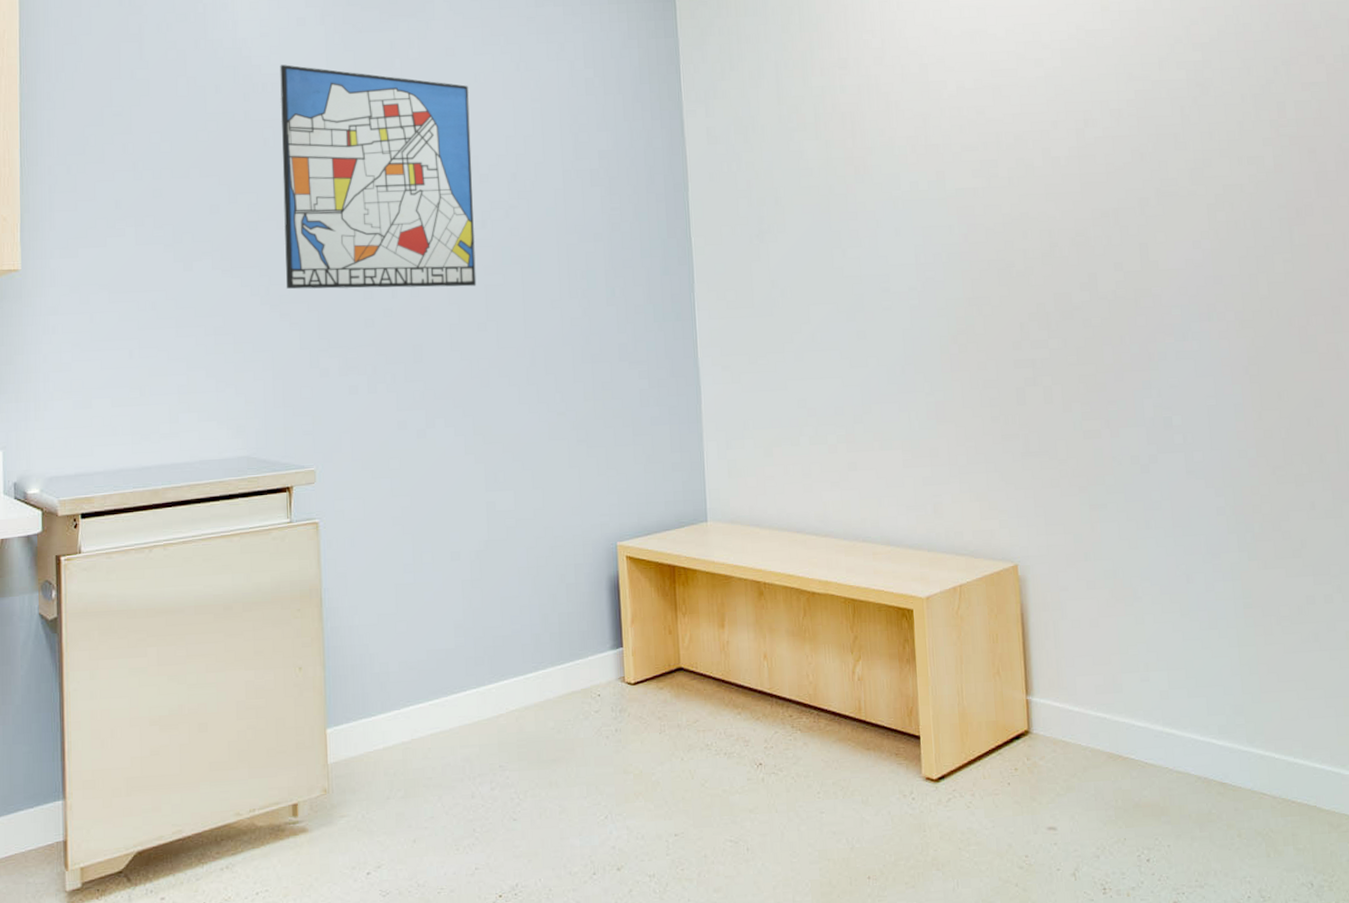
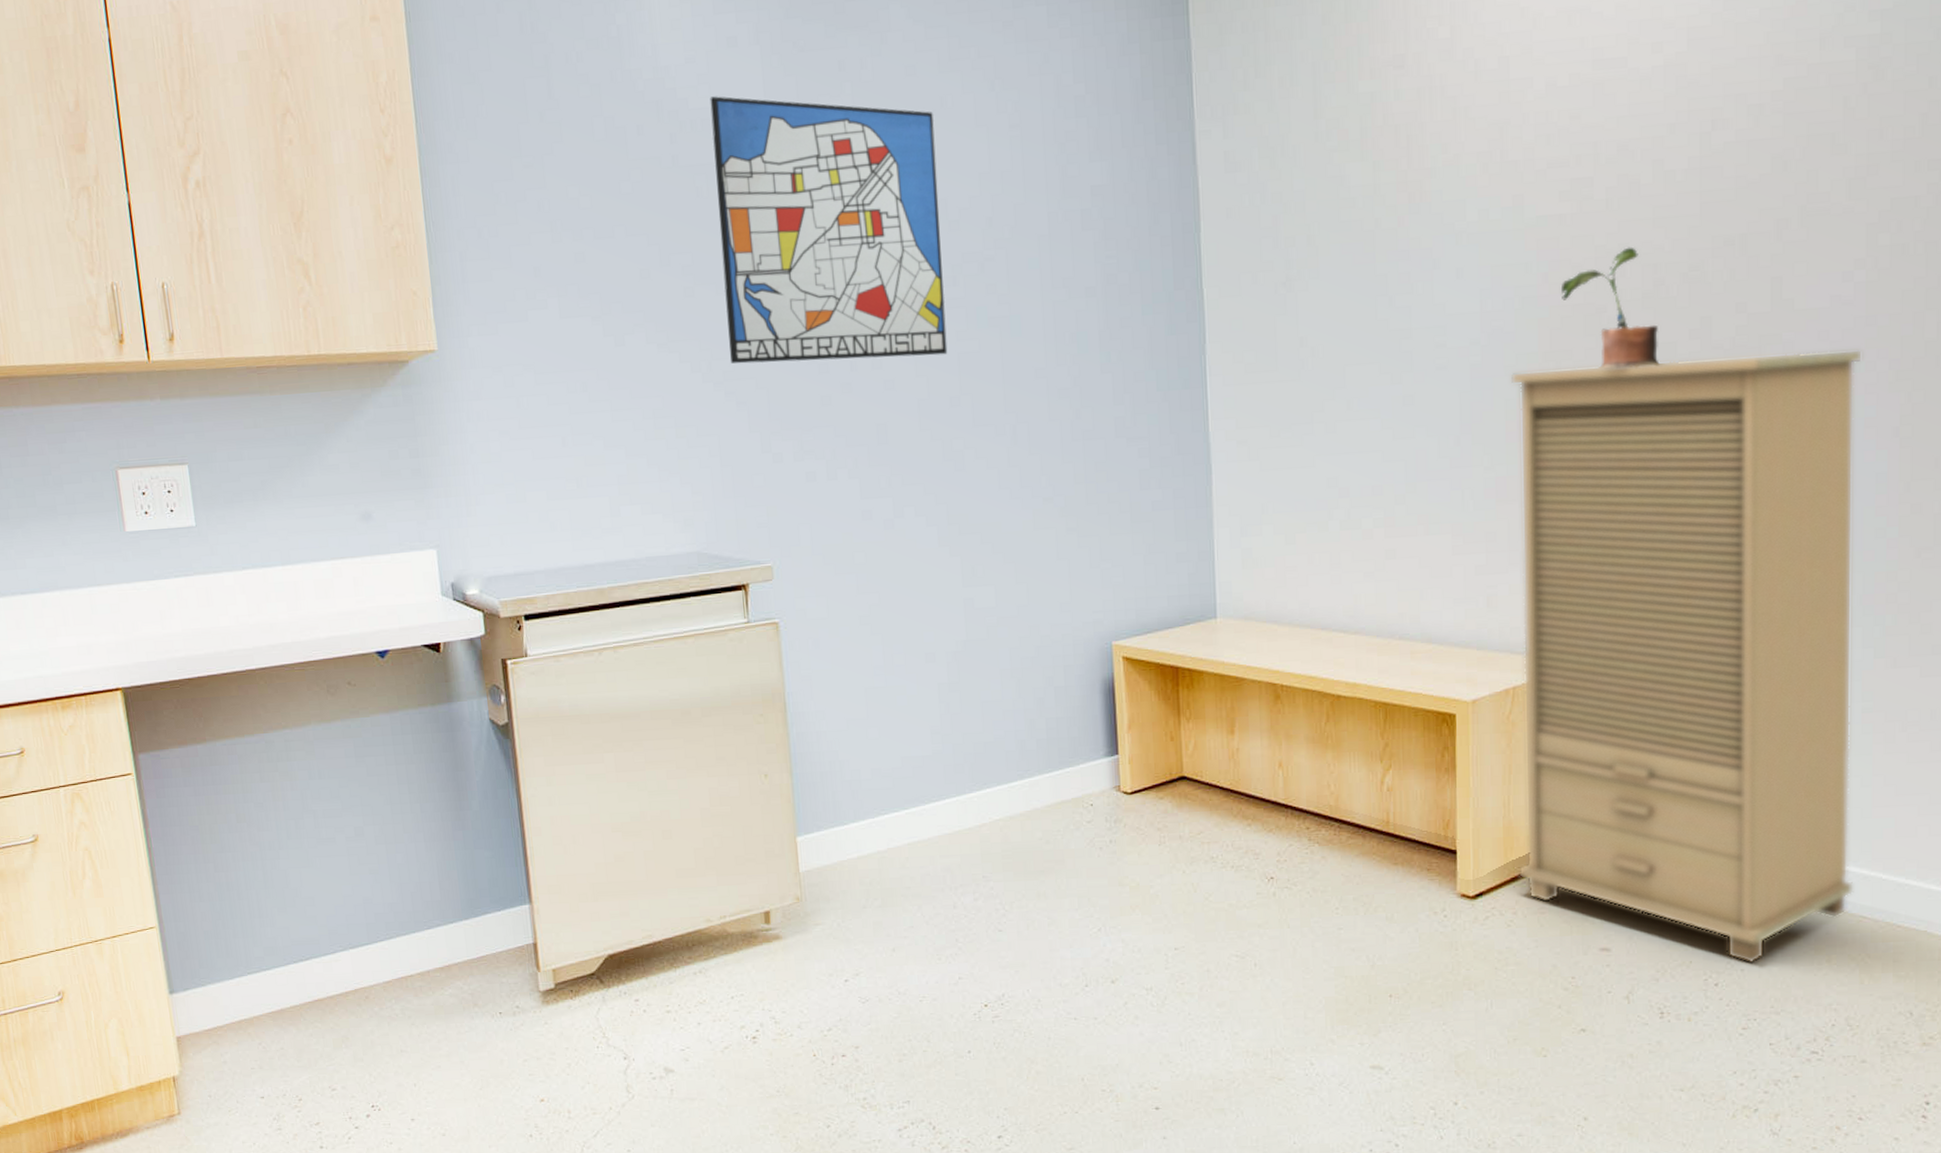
cabinet: none [942,302,1254,840] -> present [1510,349,1863,964]
potted plant: none [977,215,1068,313] -> present [1560,246,1671,369]

